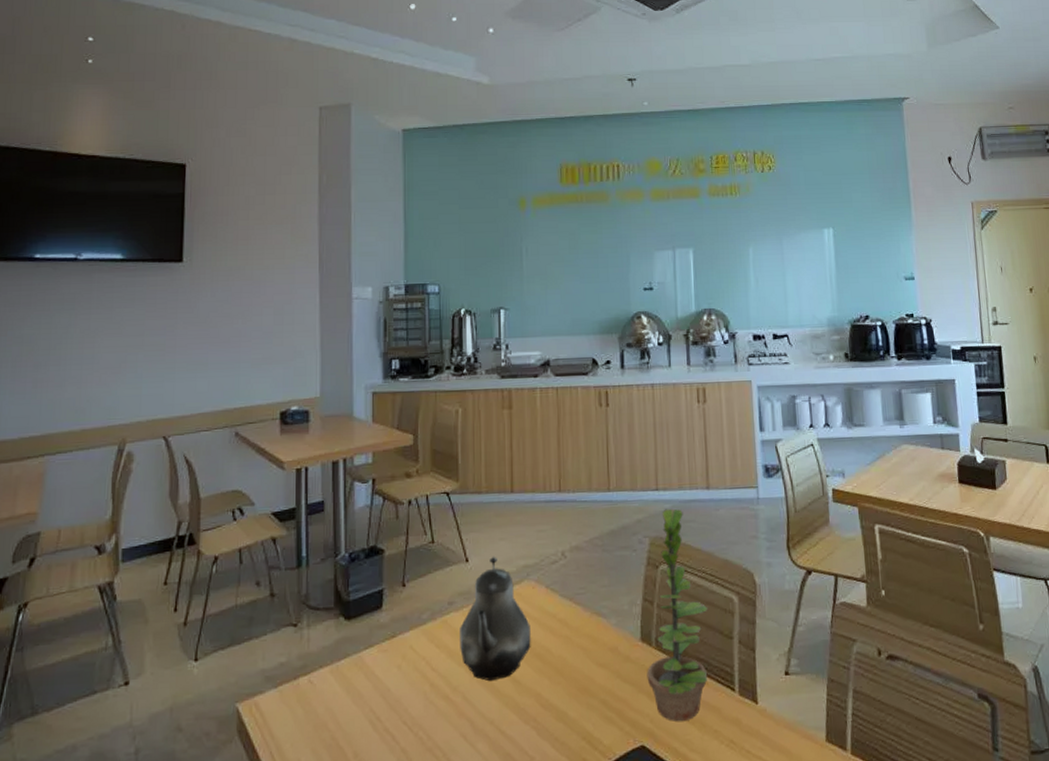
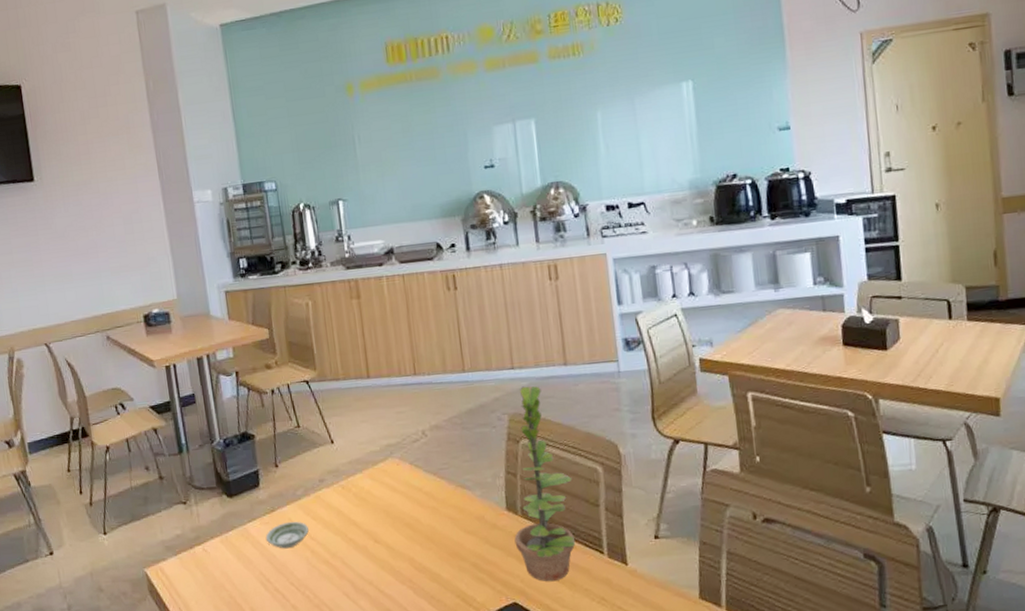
saucer: none [381,649,430,681] -> present [265,521,309,549]
teapot: present [460,556,531,682] -> none [332,437,401,548]

